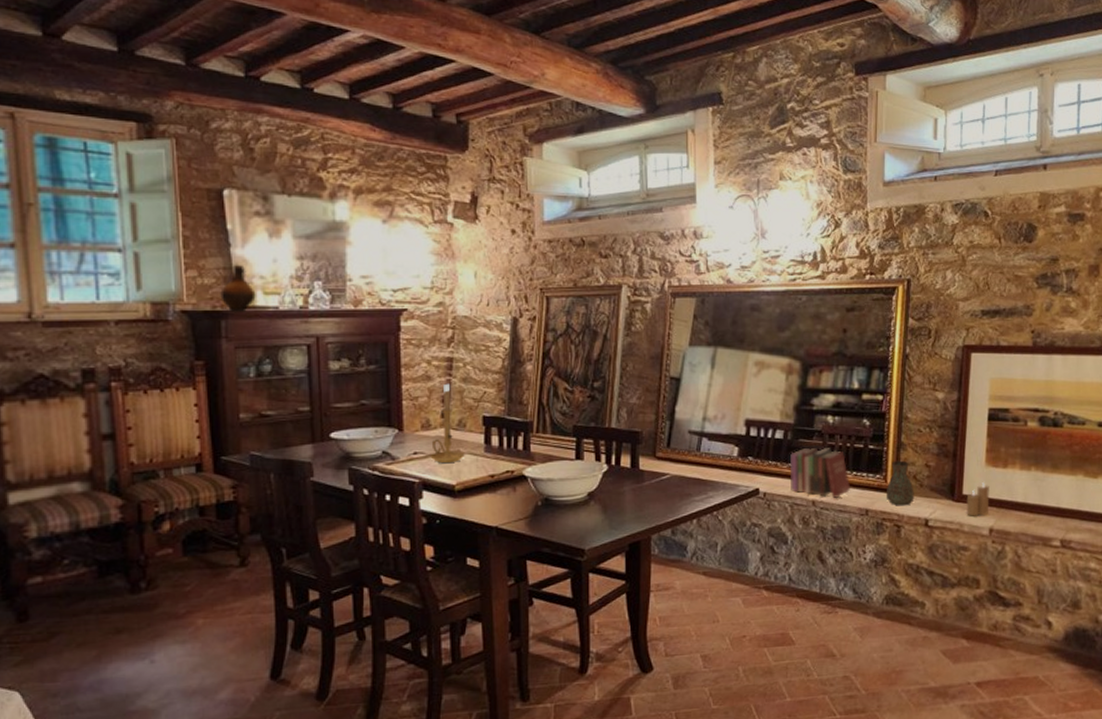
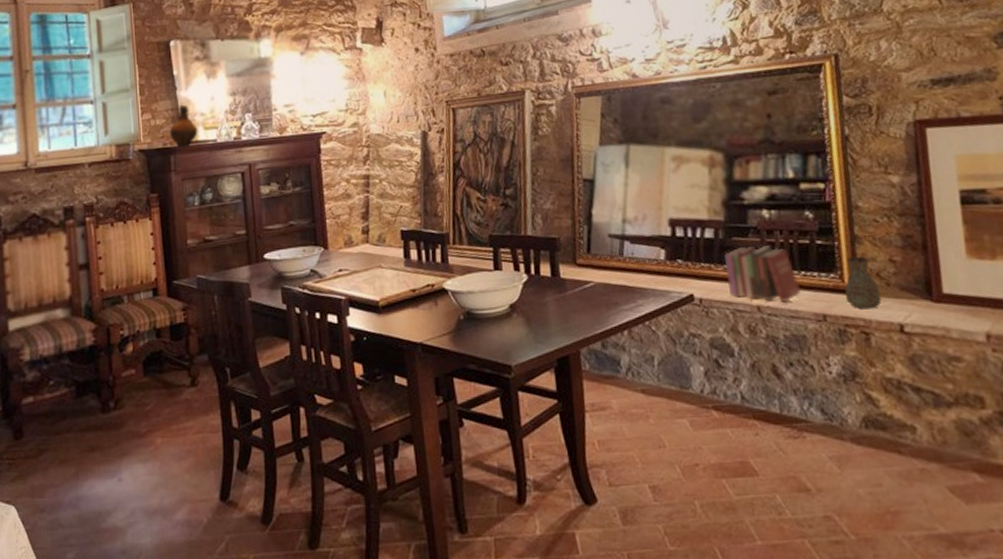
candle holder: present [430,383,465,464] -> none [354,200,386,280]
candle: present [966,482,990,517] -> none [948,278,981,321]

